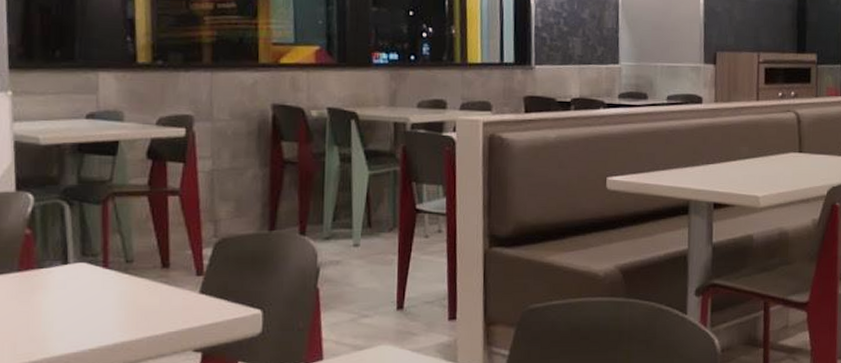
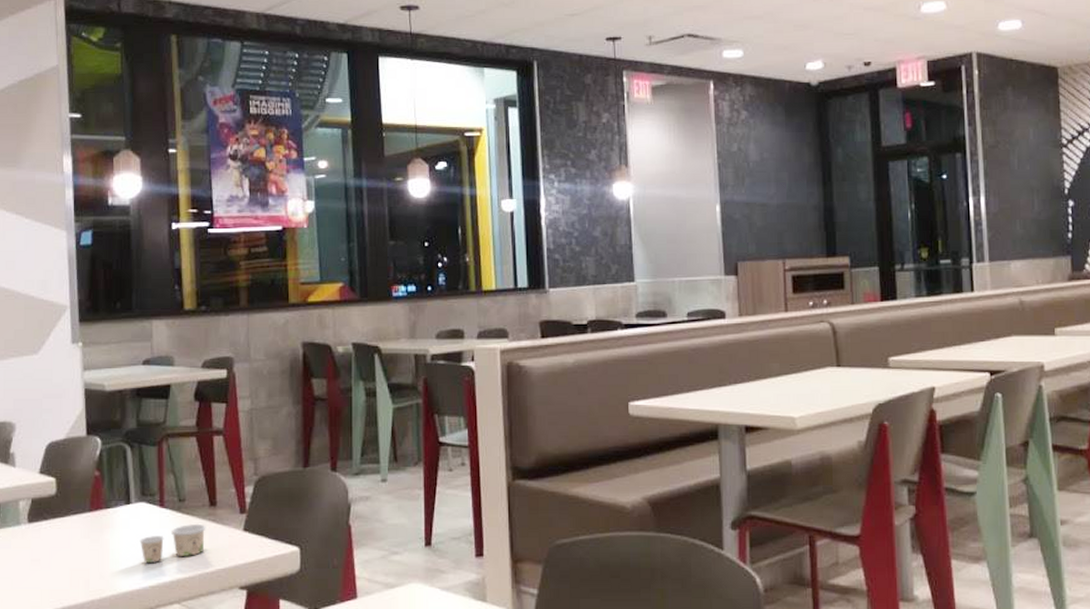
paper cup: none [78,286,157,325] -> present [139,524,206,563]

